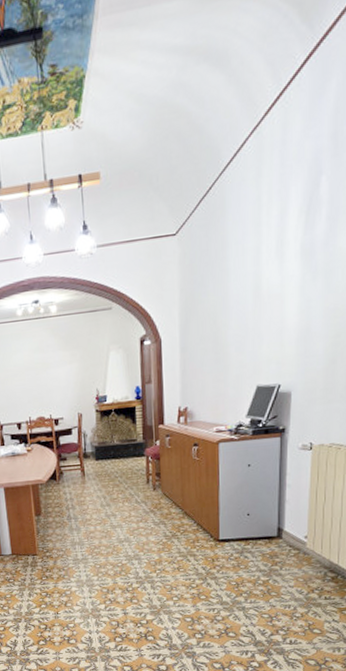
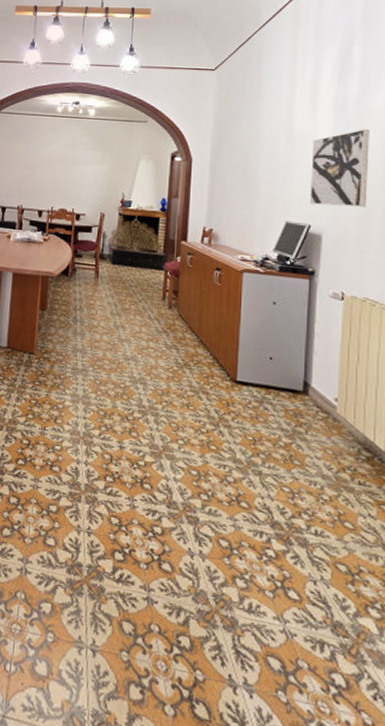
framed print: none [278,272,337,363] -> present [309,129,369,207]

